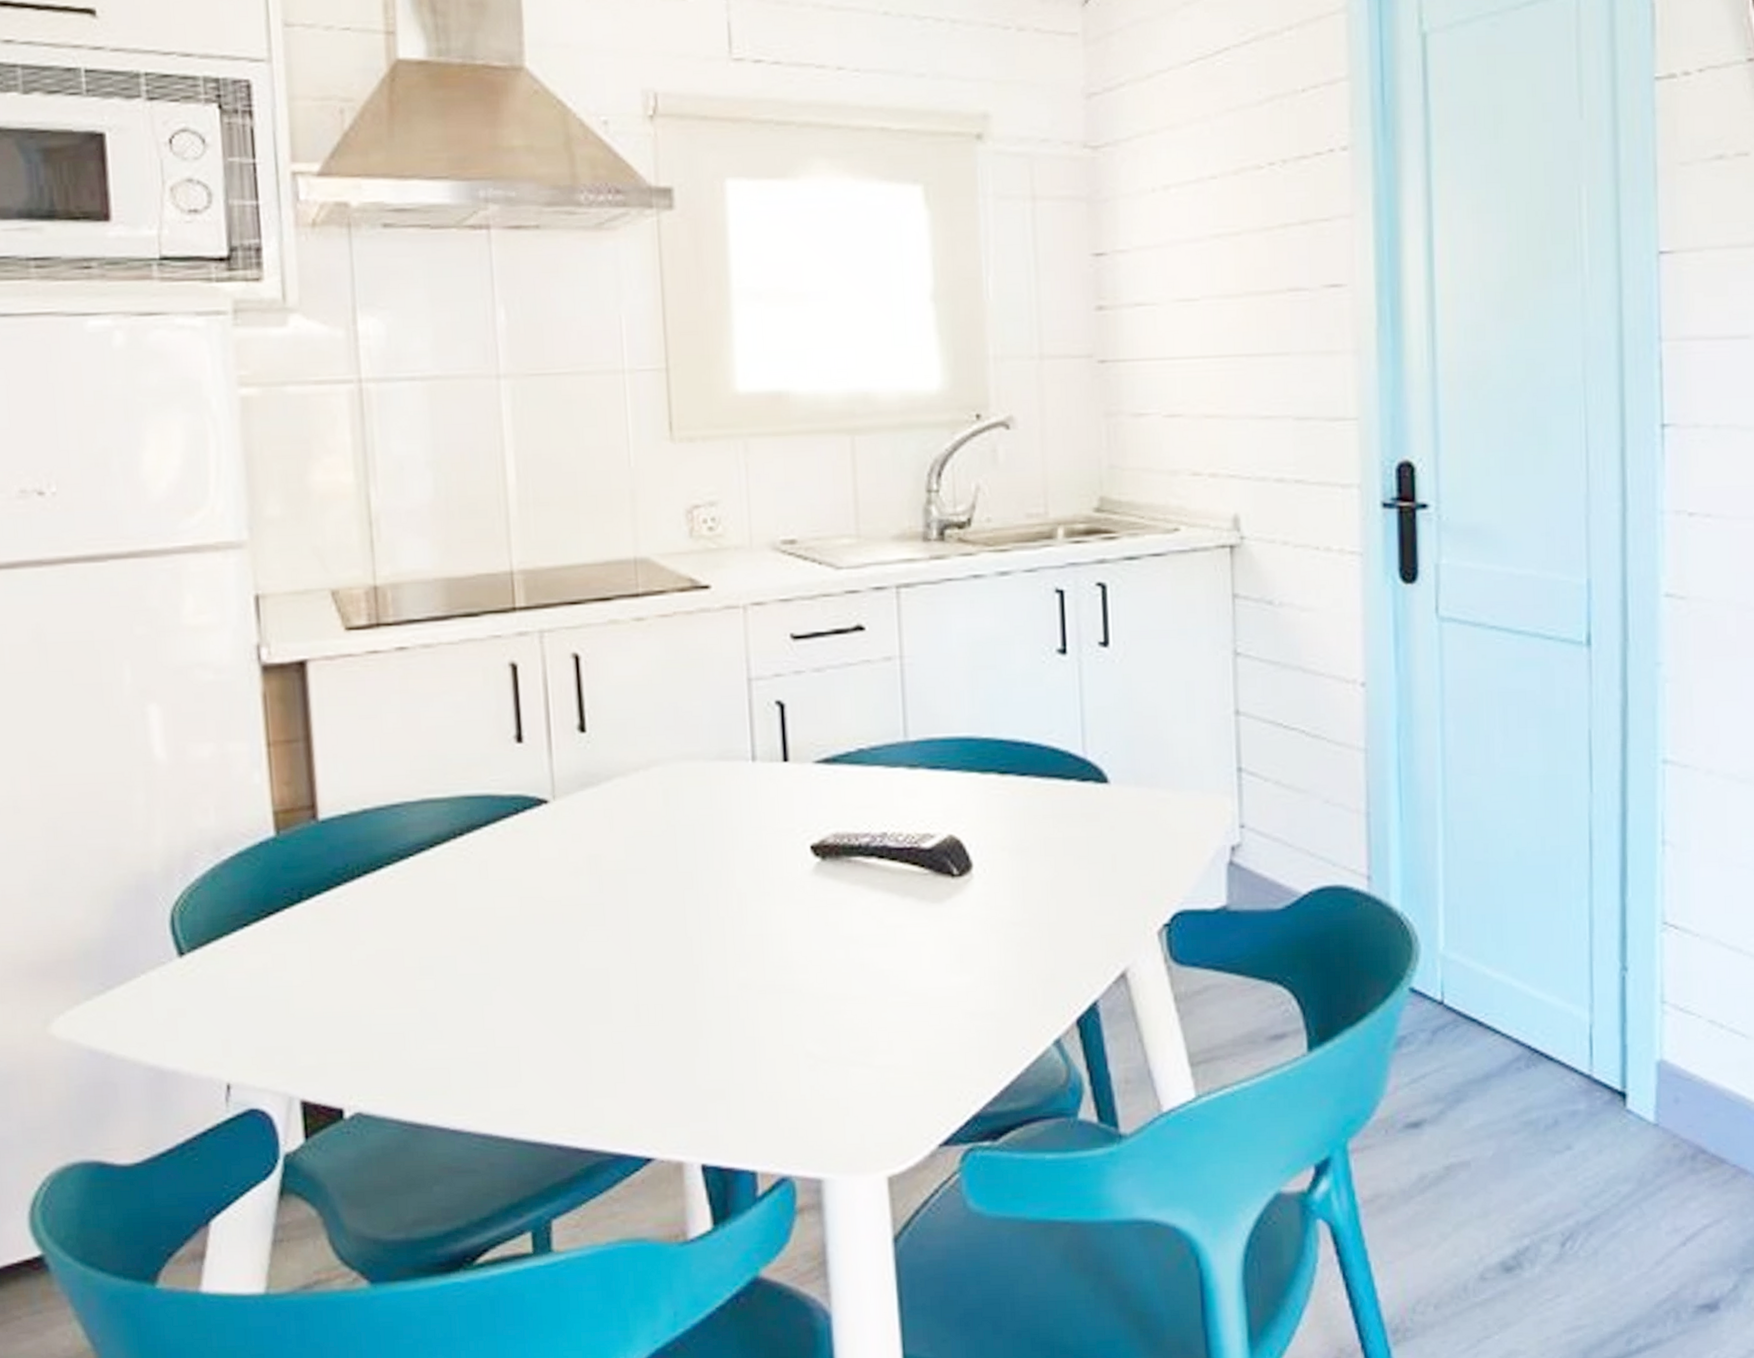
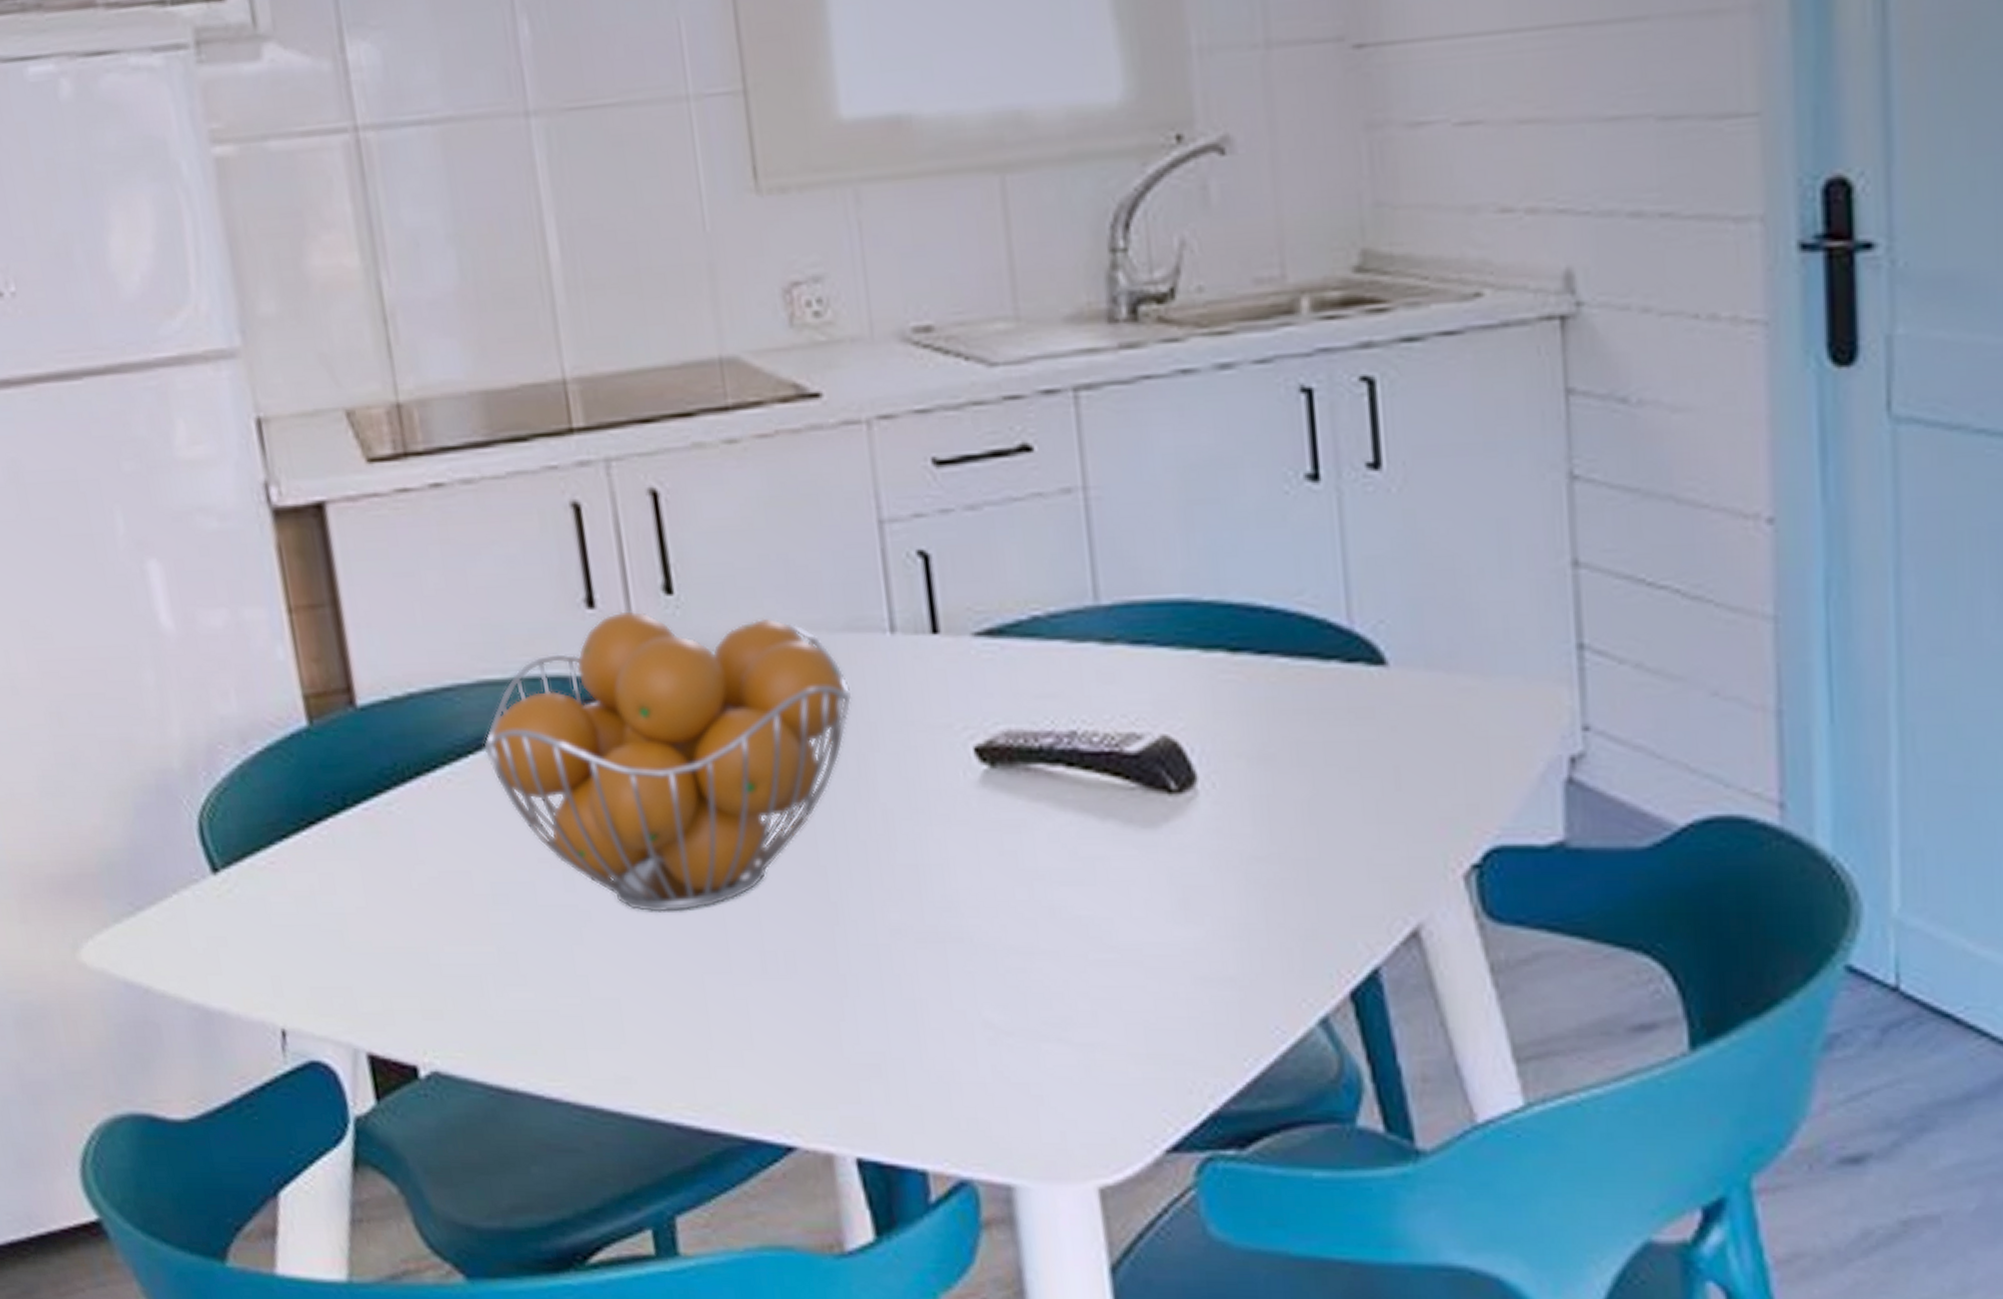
fruit basket: none [422,745,720,977] -> present [483,611,853,912]

